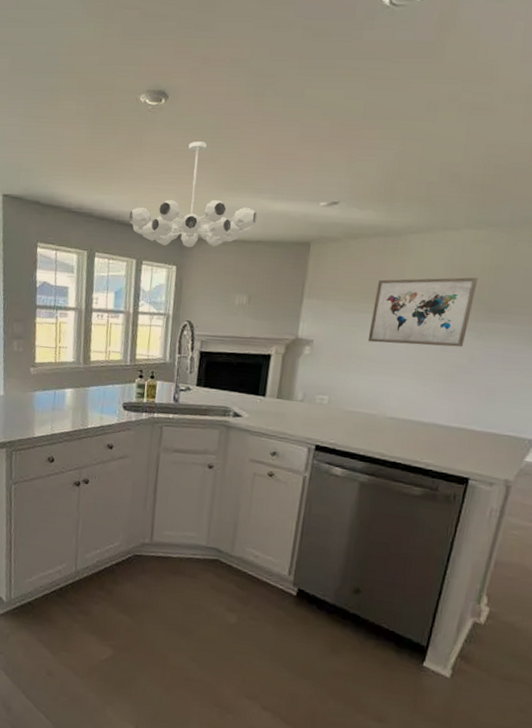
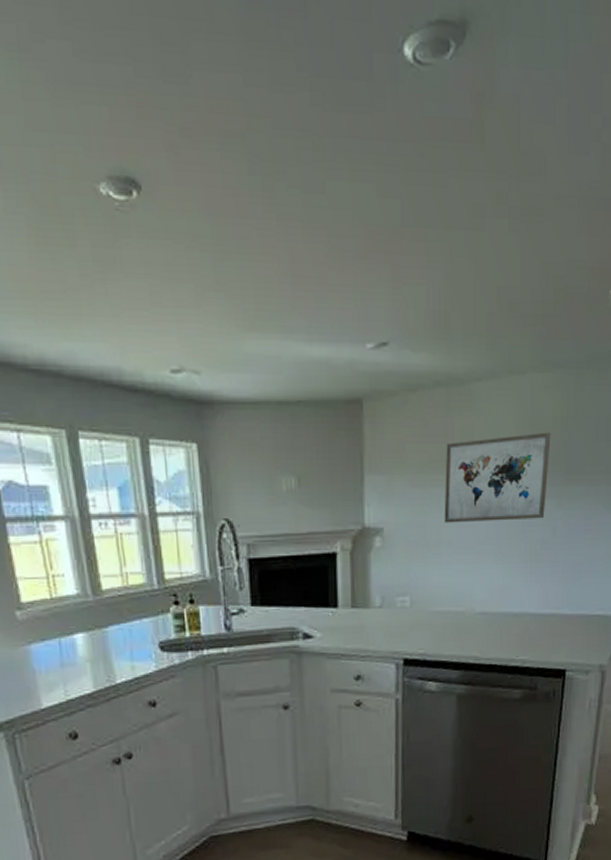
chandelier: present [129,141,257,248] -> none [117,258,292,416]

